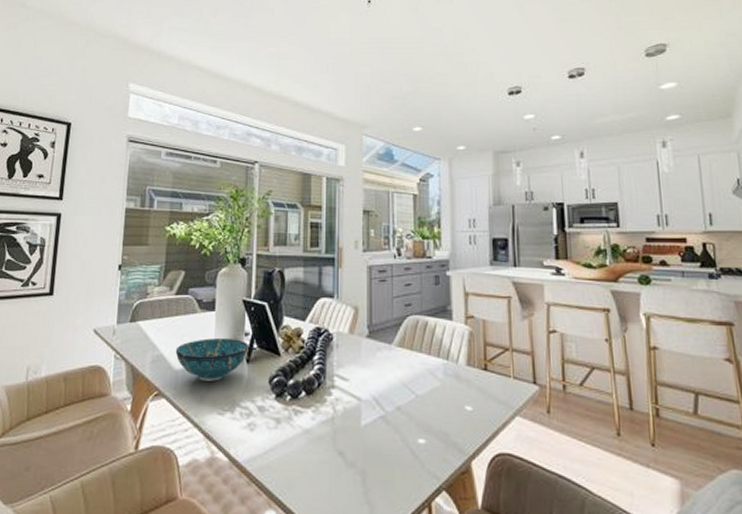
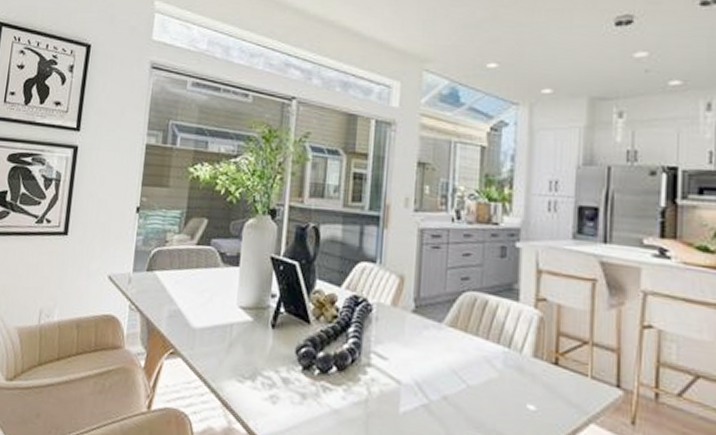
decorative bowl: present [175,338,248,381] -> none [194,296,275,345]

